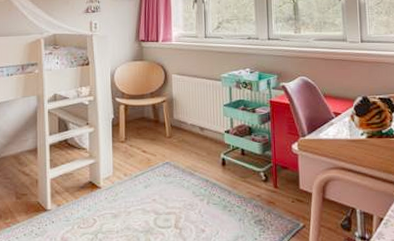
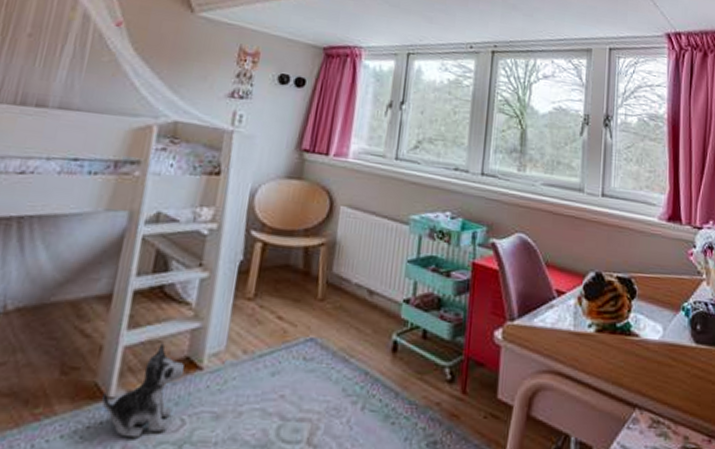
plush toy: none [44,174,90,233] -> present [102,343,185,438]

